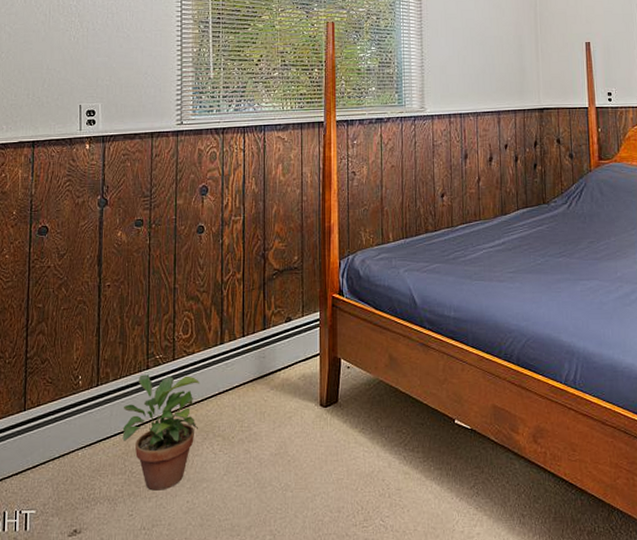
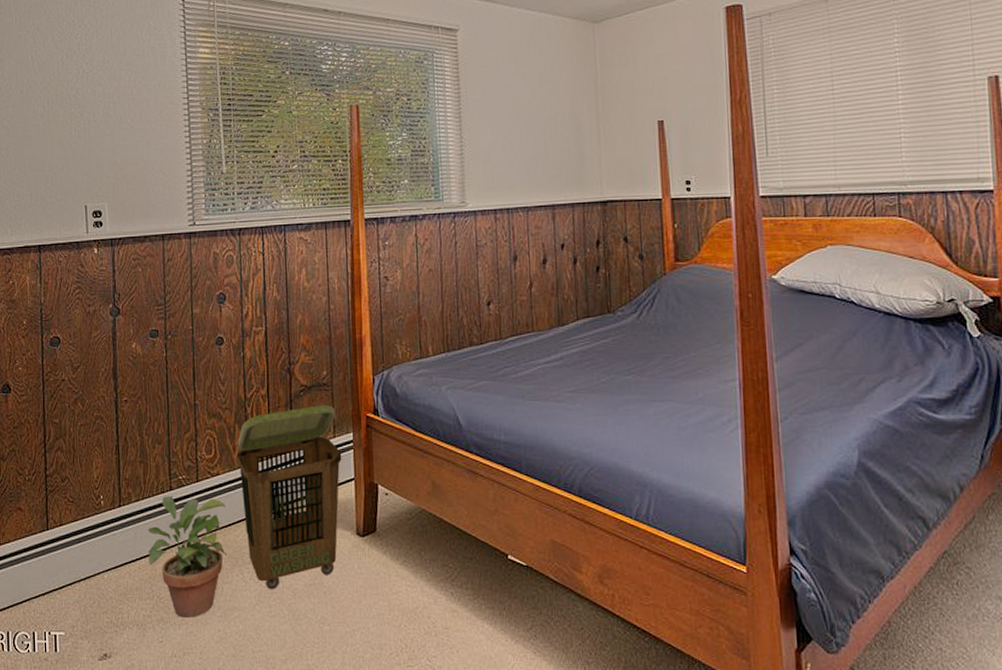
laundry basket: none [211,286,309,461] -> present [236,404,342,590]

